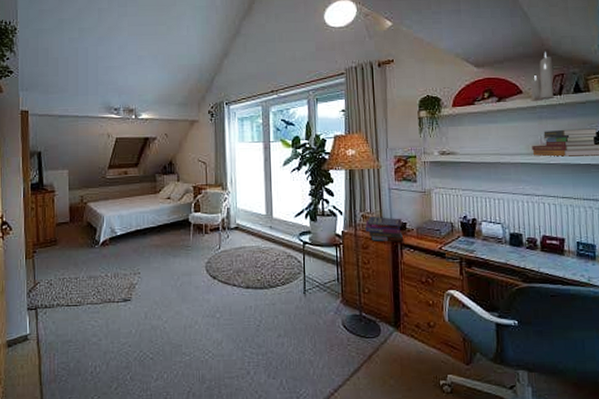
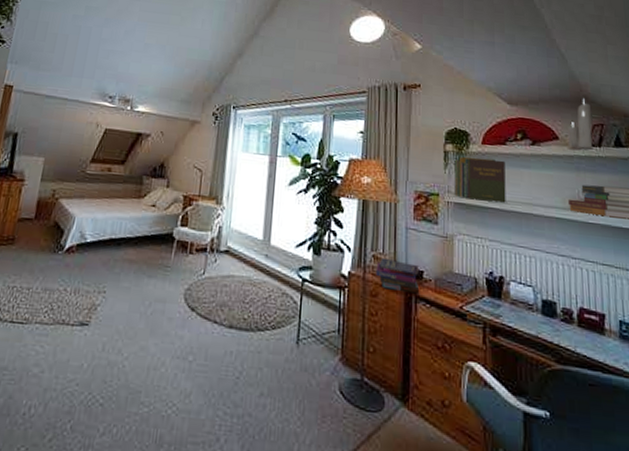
books: none [428,119,476,157] -> present [454,157,506,203]

